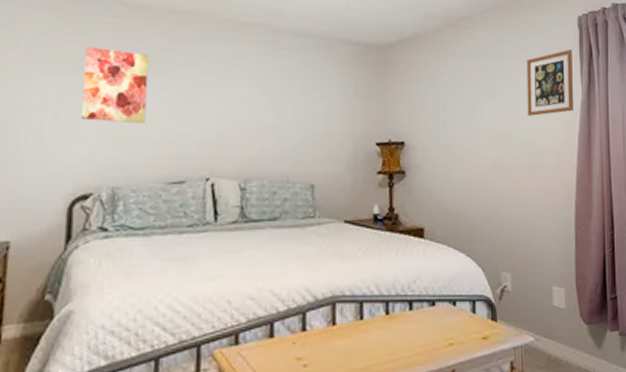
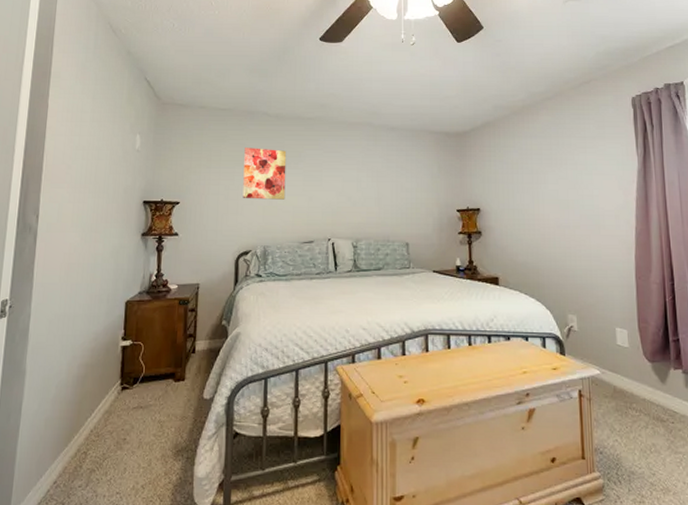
picture frame: present [527,49,574,116] -> none [585,126,631,184]

